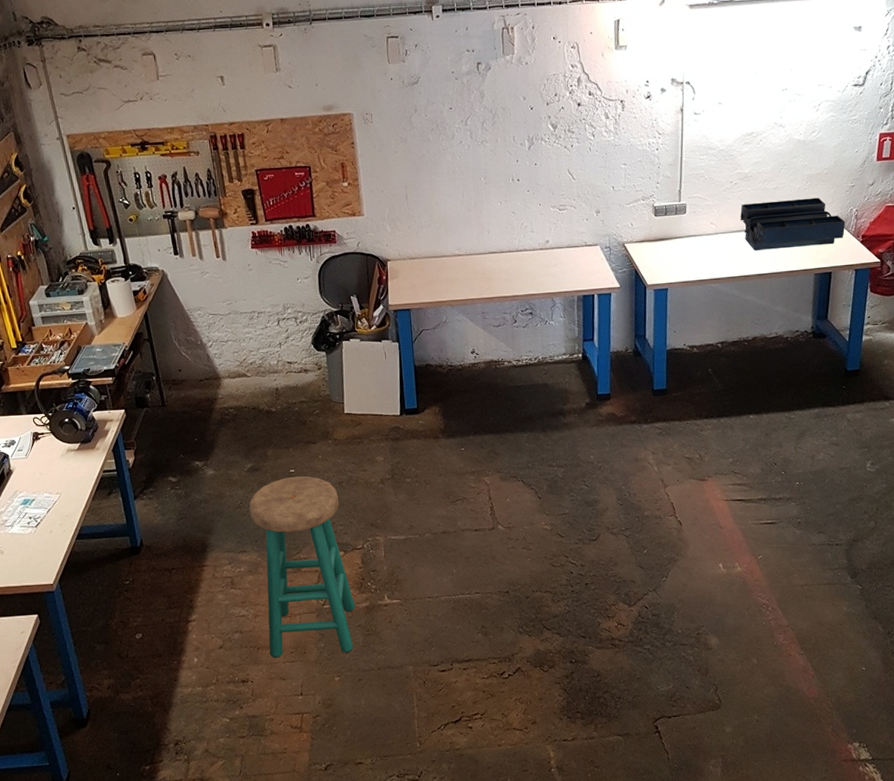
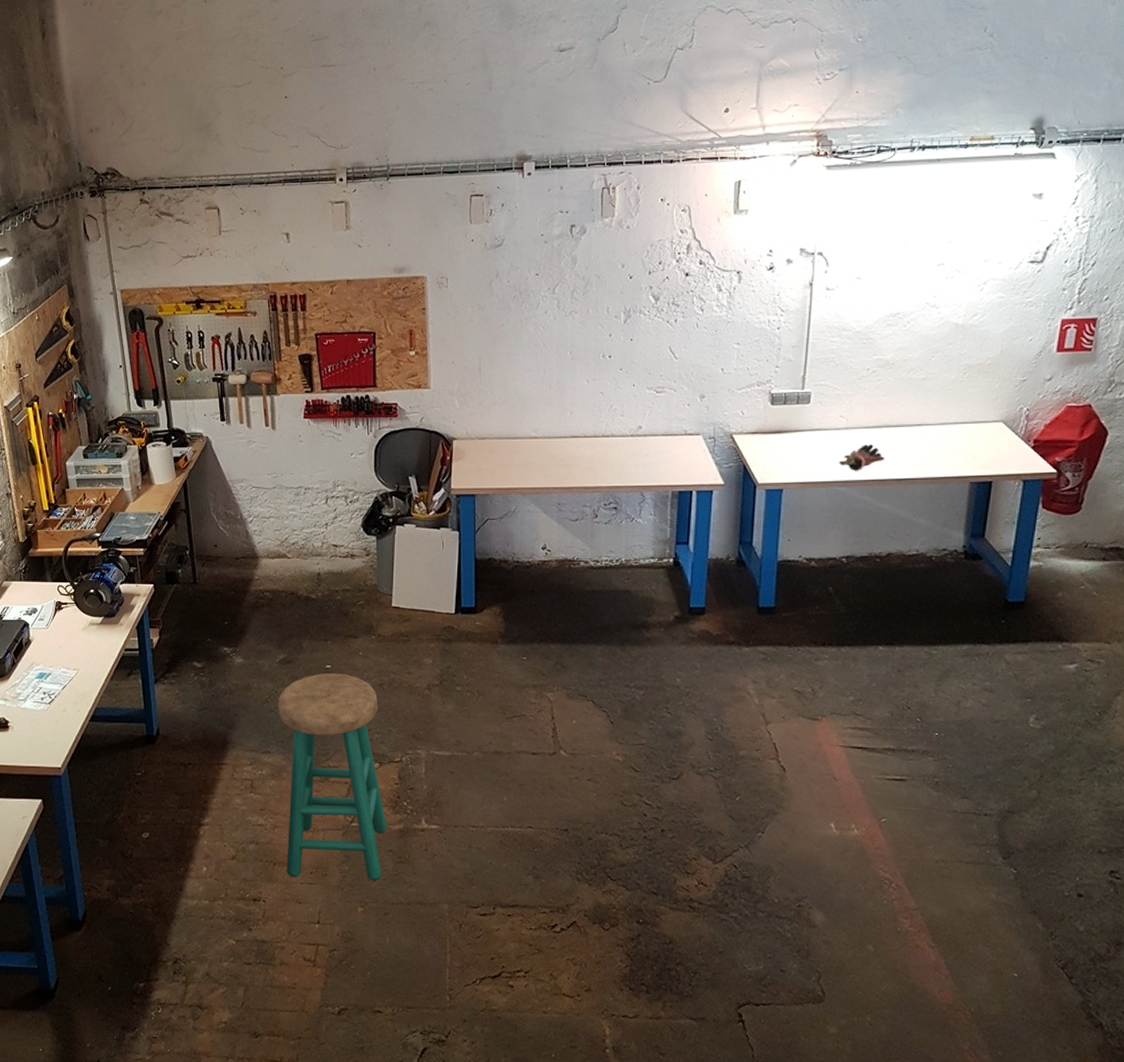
glove: none [711,246,748,269] -> present [838,444,885,471]
tool box: present [740,197,846,251] -> none [878,392,1013,451]

